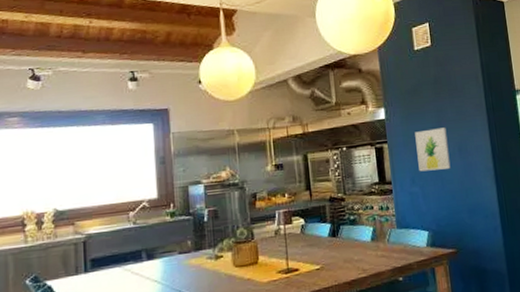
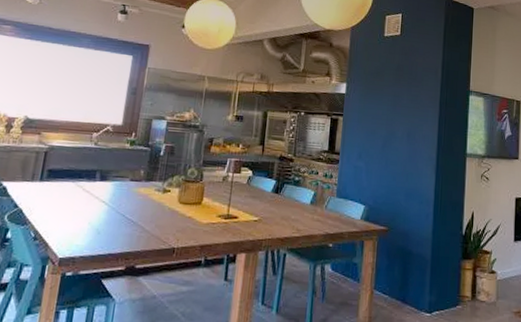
wall art: present [415,127,451,172] -> none [367,111,400,151]

